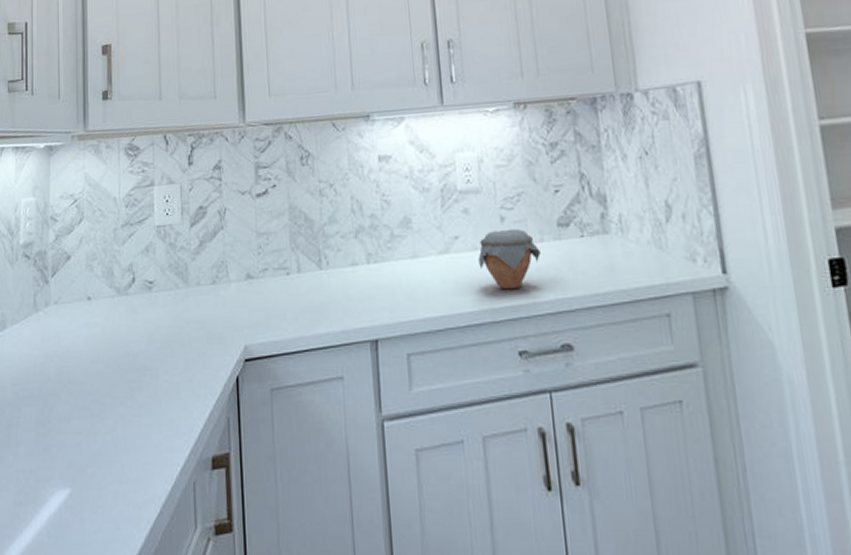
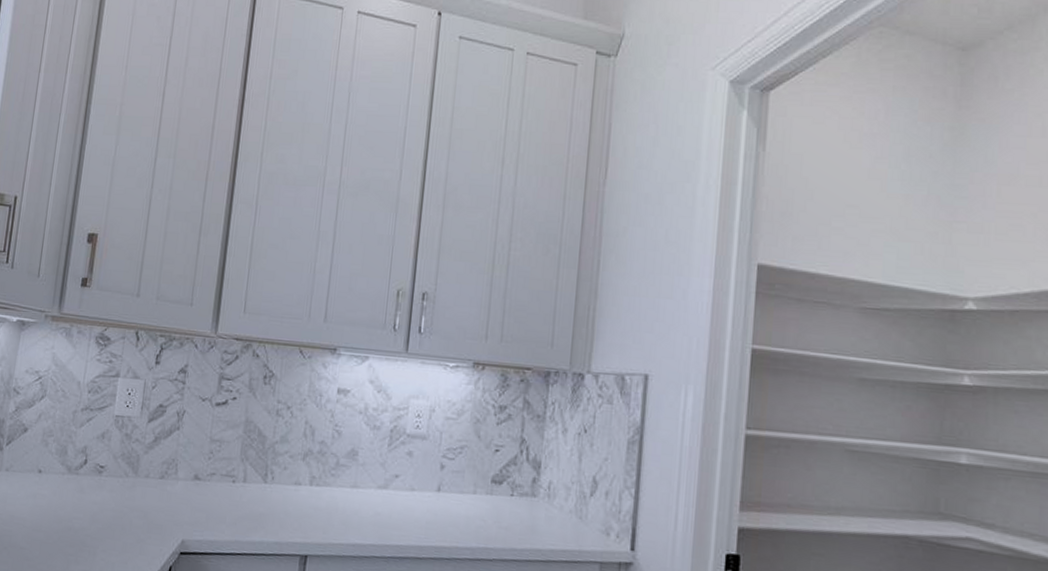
jar: present [478,228,540,290] -> none [413,476,471,532]

